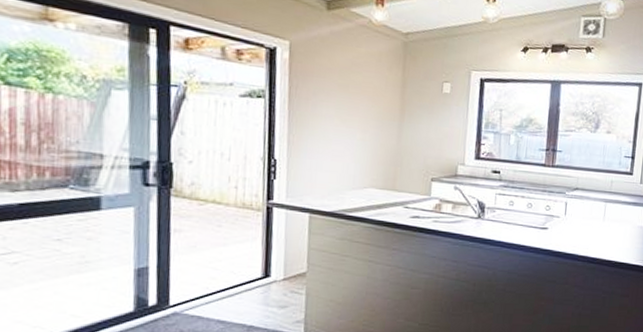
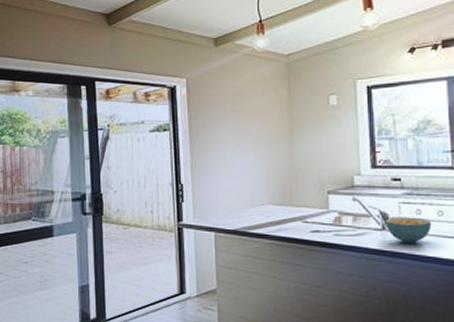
cereal bowl: none [481,207,522,233] -> present [386,217,432,244]

